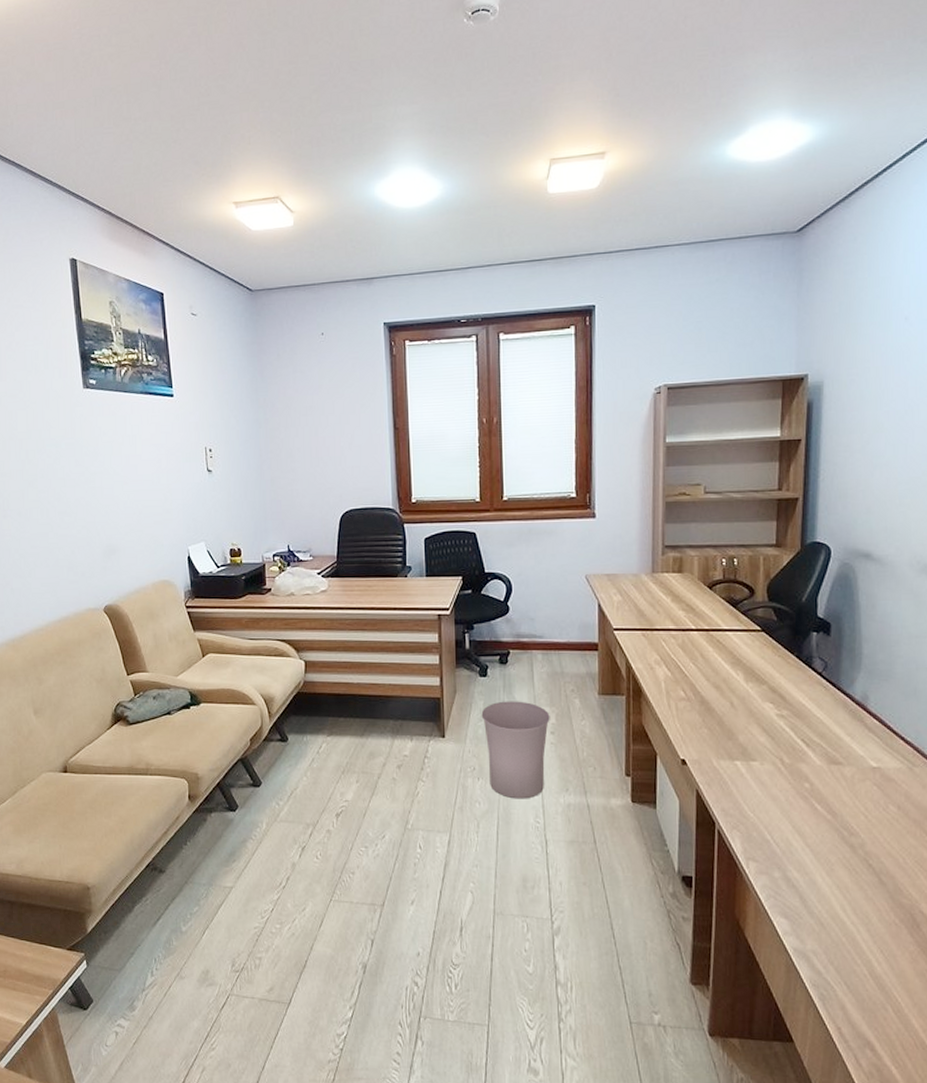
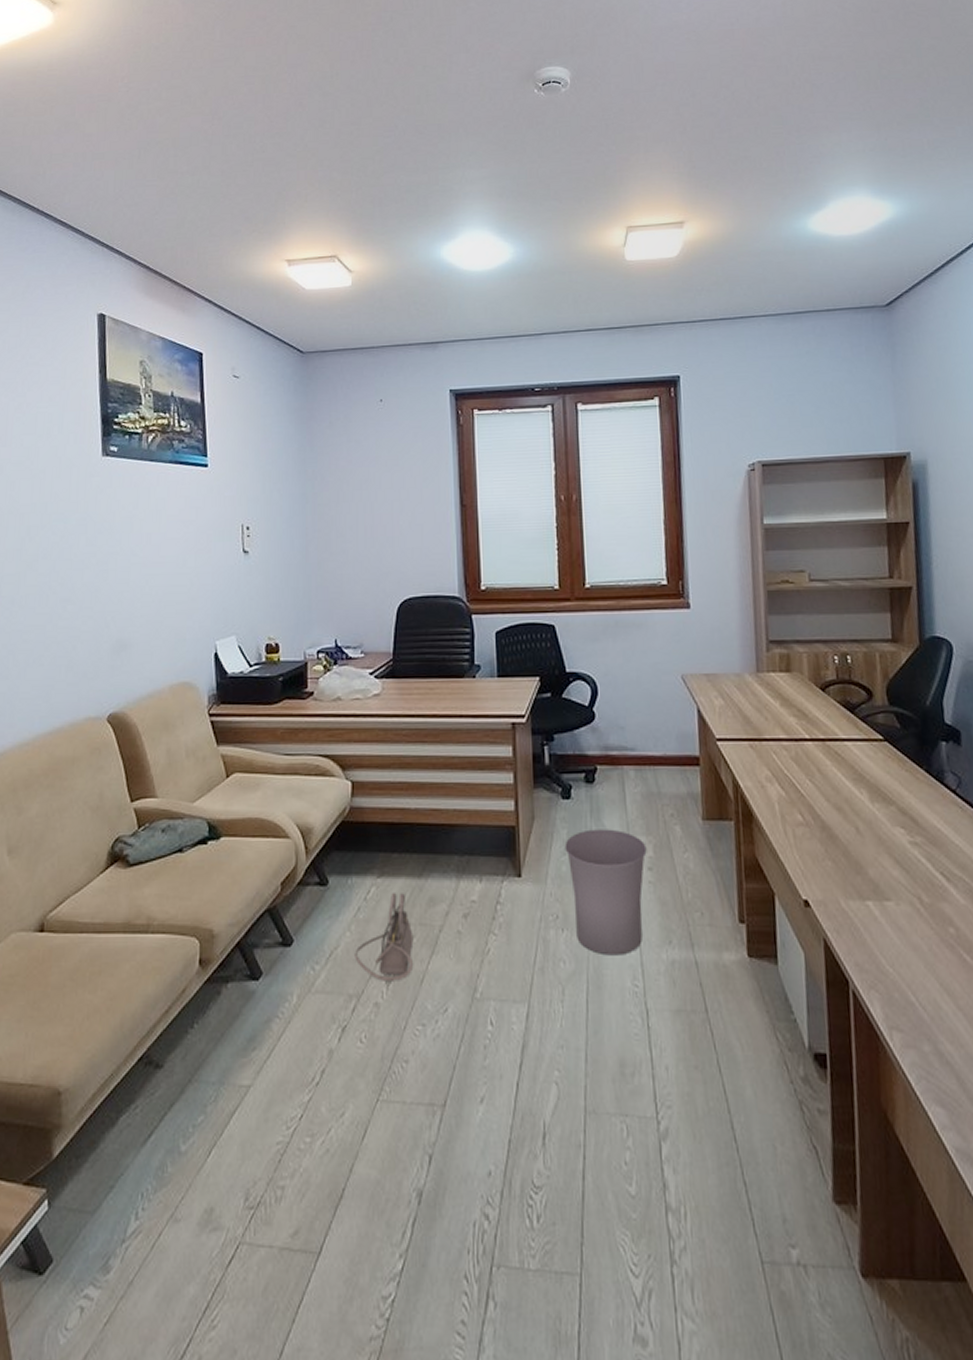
handbag: none [310,748,358,814] -> present [354,893,414,981]

